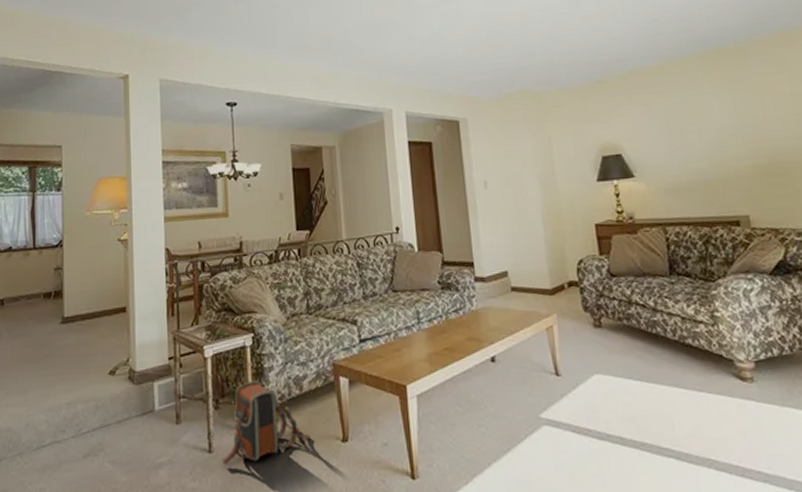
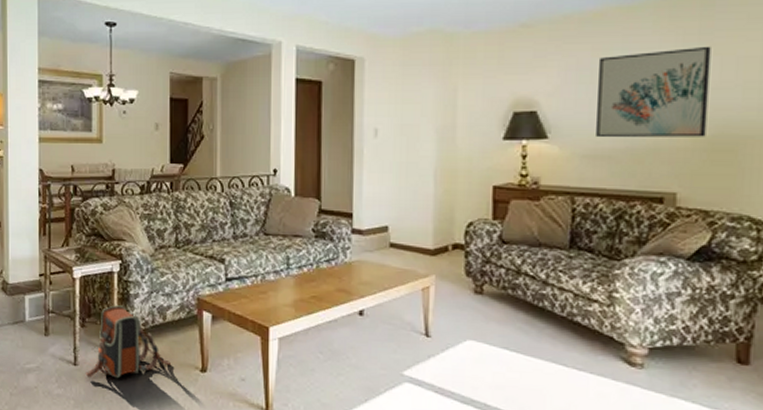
wall art: none [665,88,763,173] -> present [596,46,711,138]

